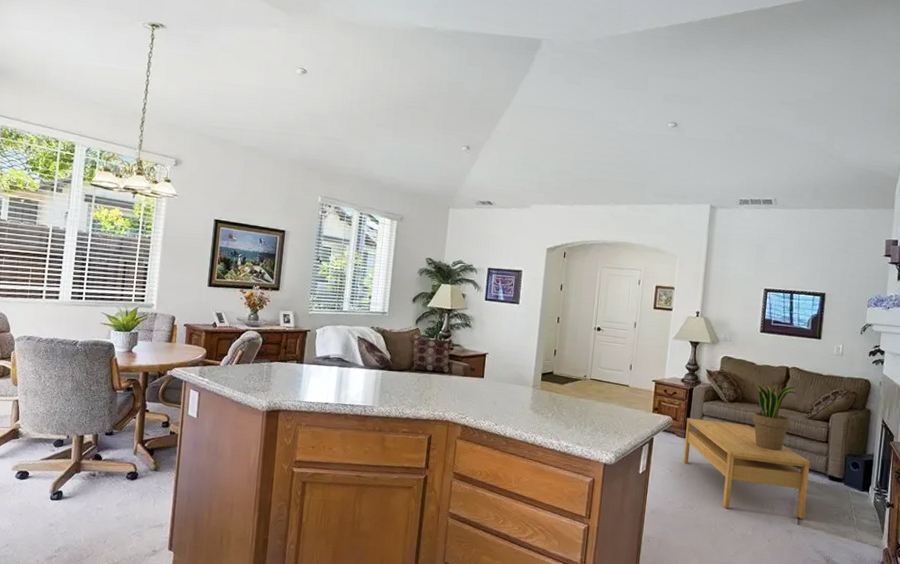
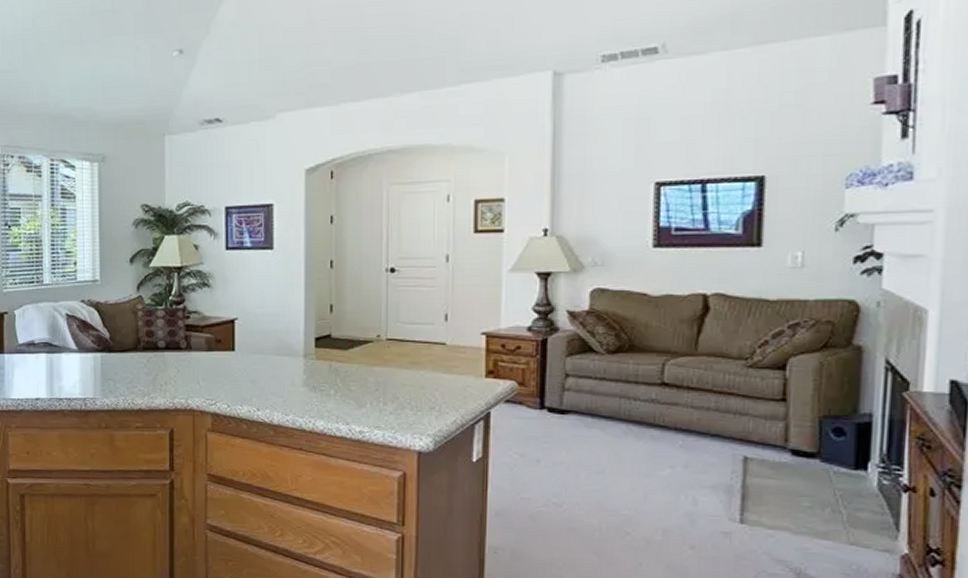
coffee table: present [683,418,811,520] -> none [539,381,757,516]
potted plant: present [752,383,797,451] -> none [648,319,725,418]

